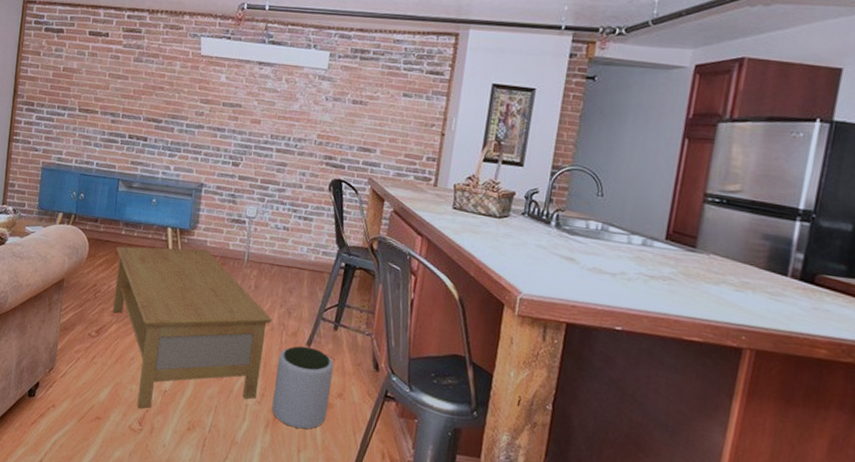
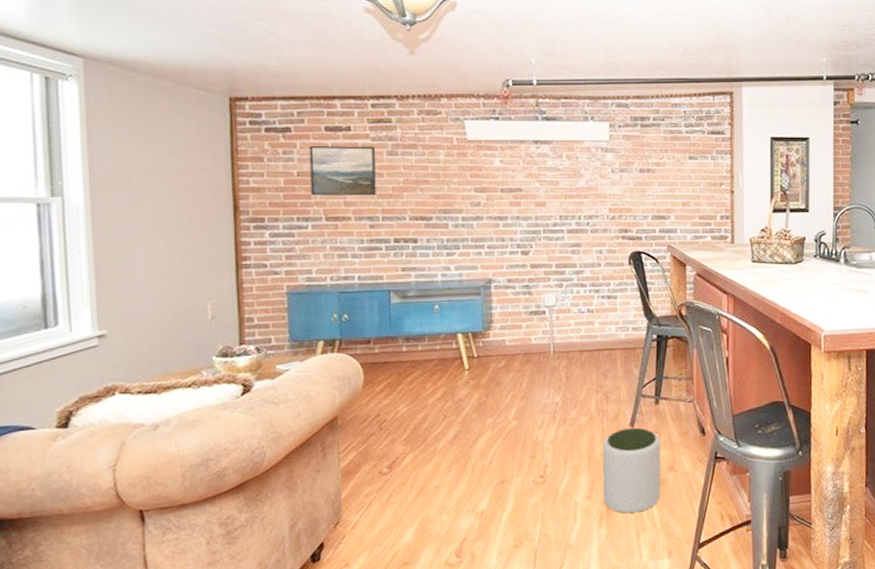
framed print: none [71,46,126,95] -> present [309,145,376,196]
coffee table: present [113,246,272,409] -> none [398,349,590,540]

